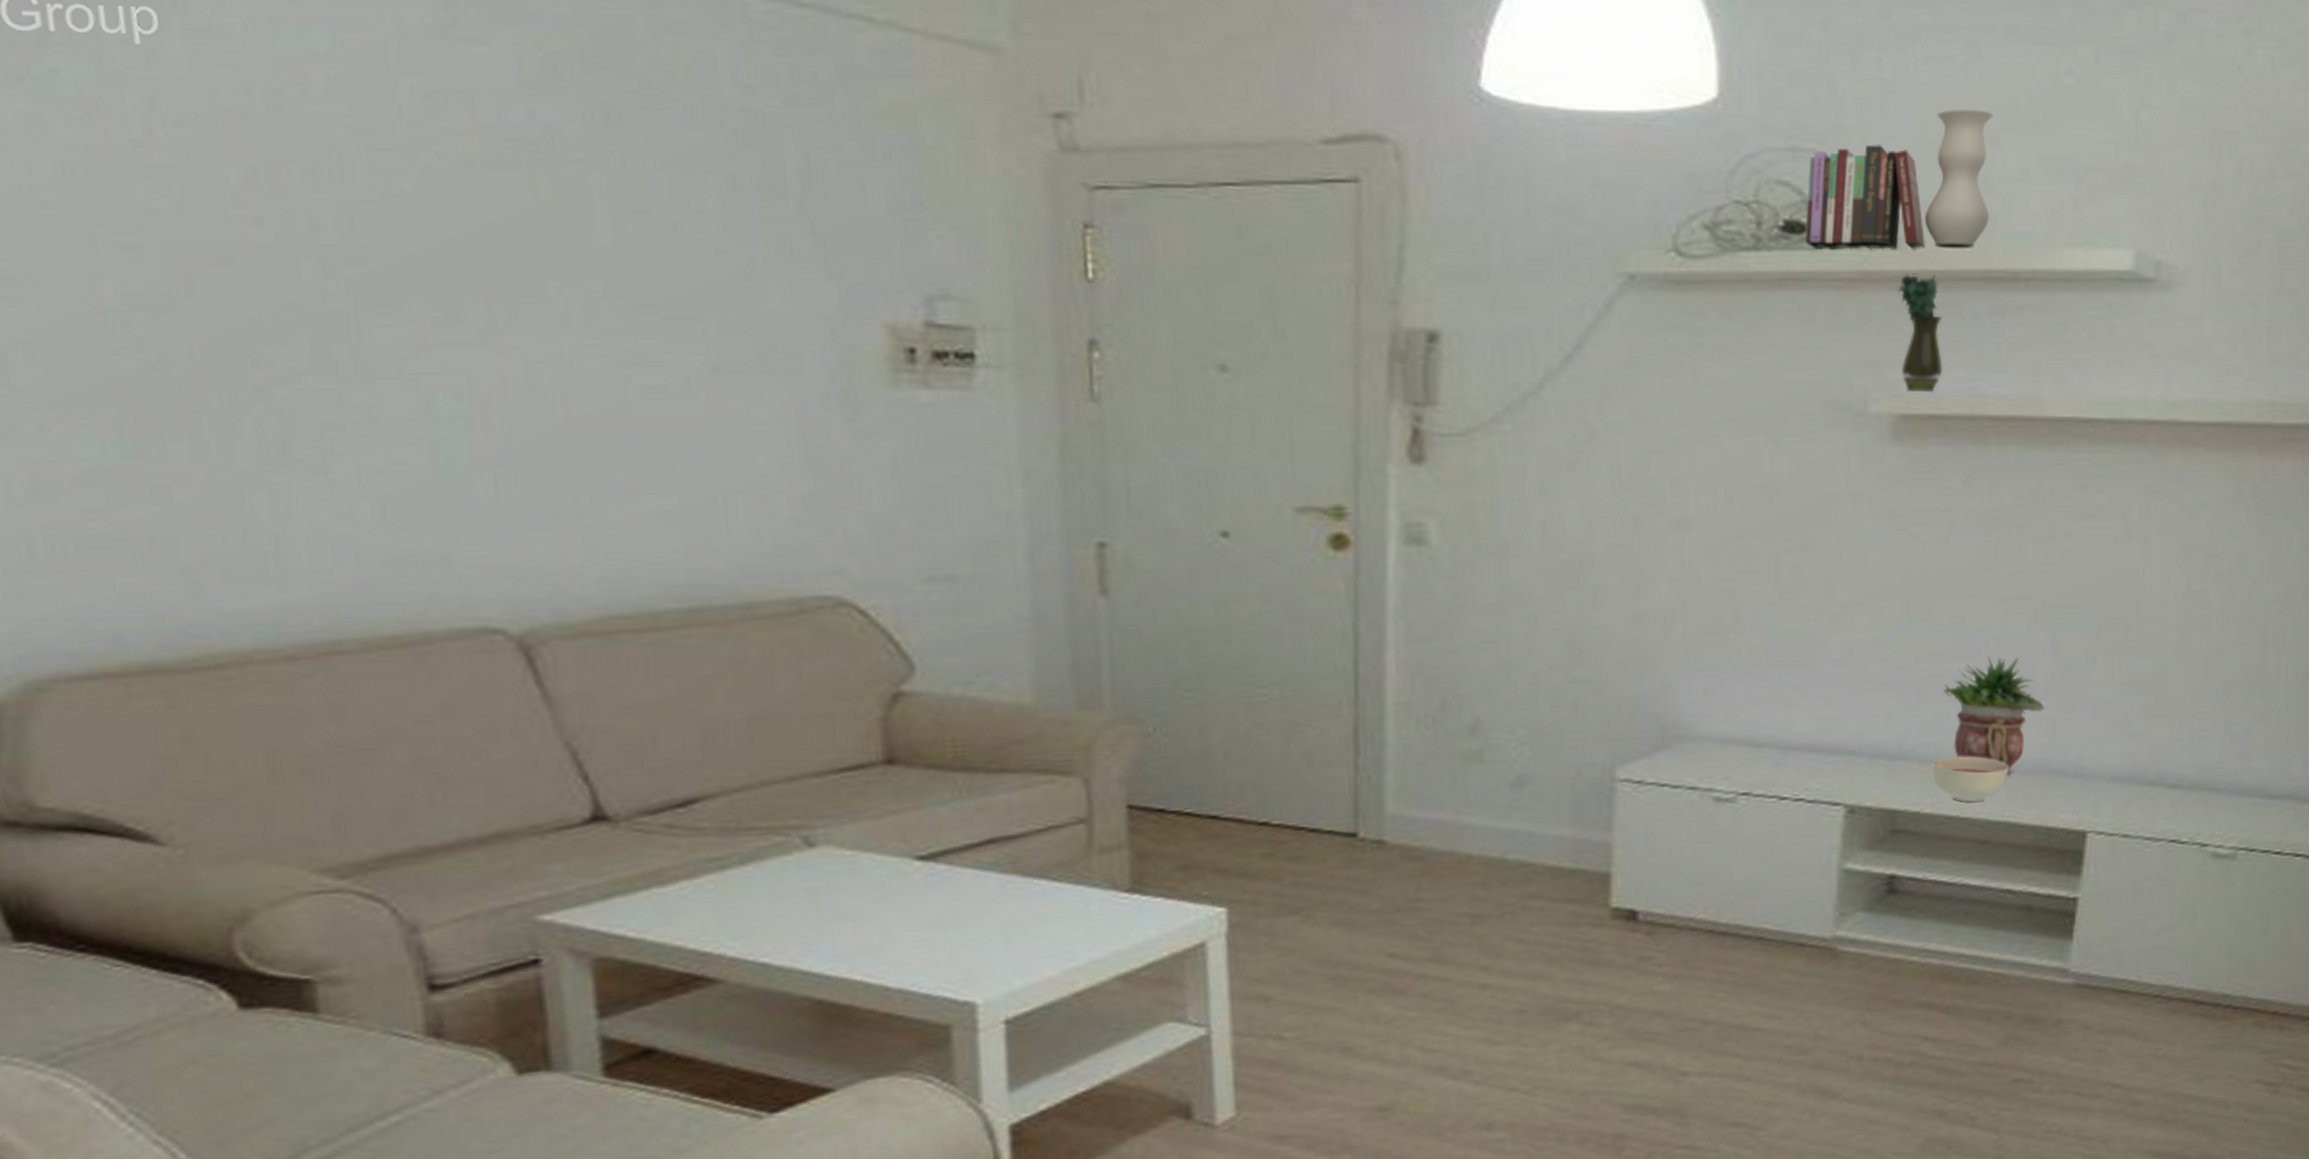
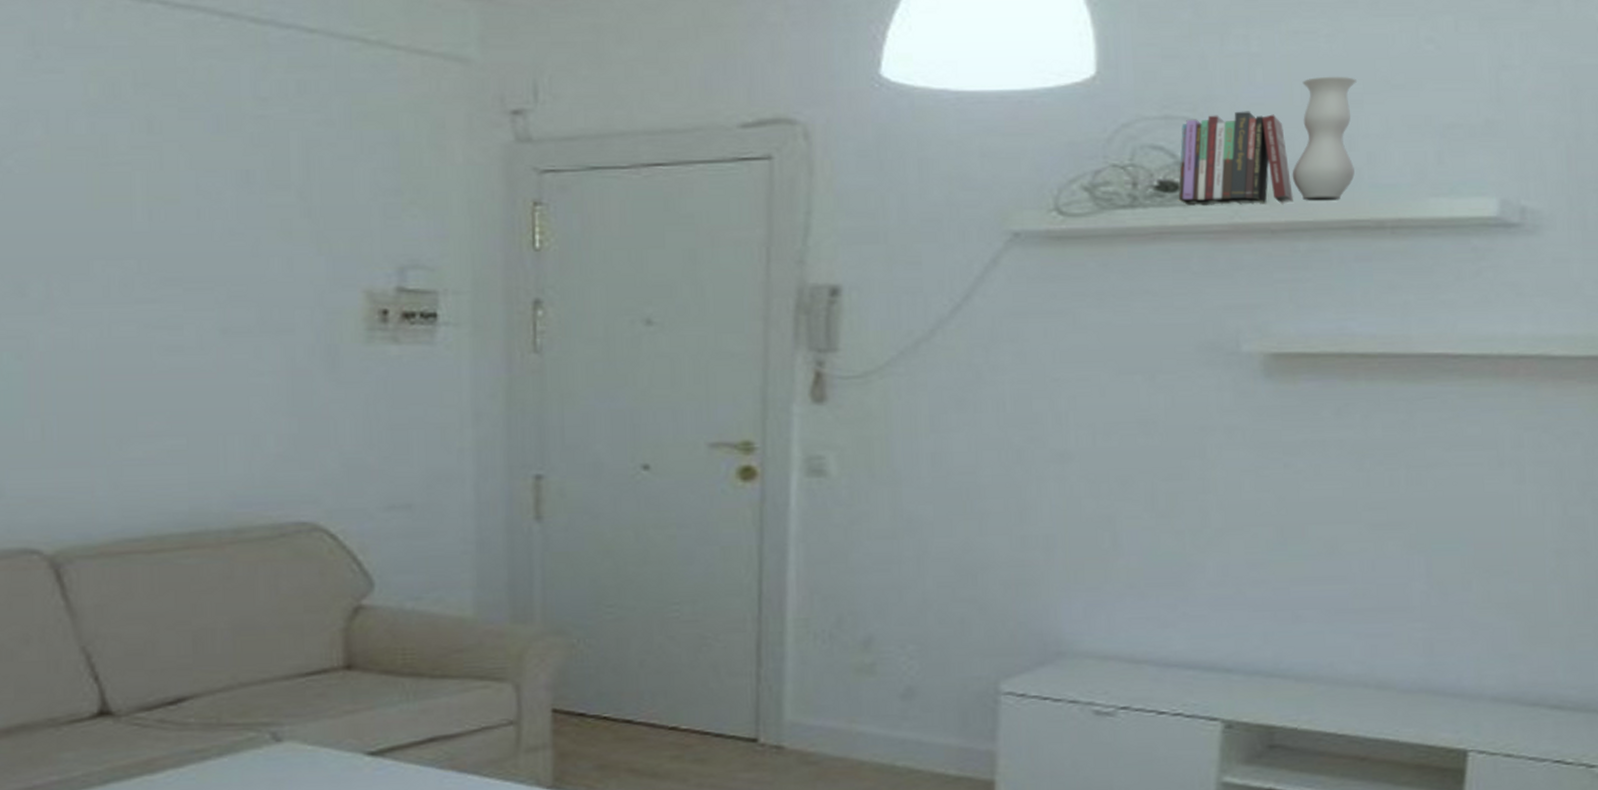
vase: present [1897,273,1943,393] -> none [1267,224,1312,333]
bowl: present [1933,756,2009,803] -> none [1309,674,1387,721]
potted plant: present [1944,655,2045,777] -> none [1319,578,1422,695]

